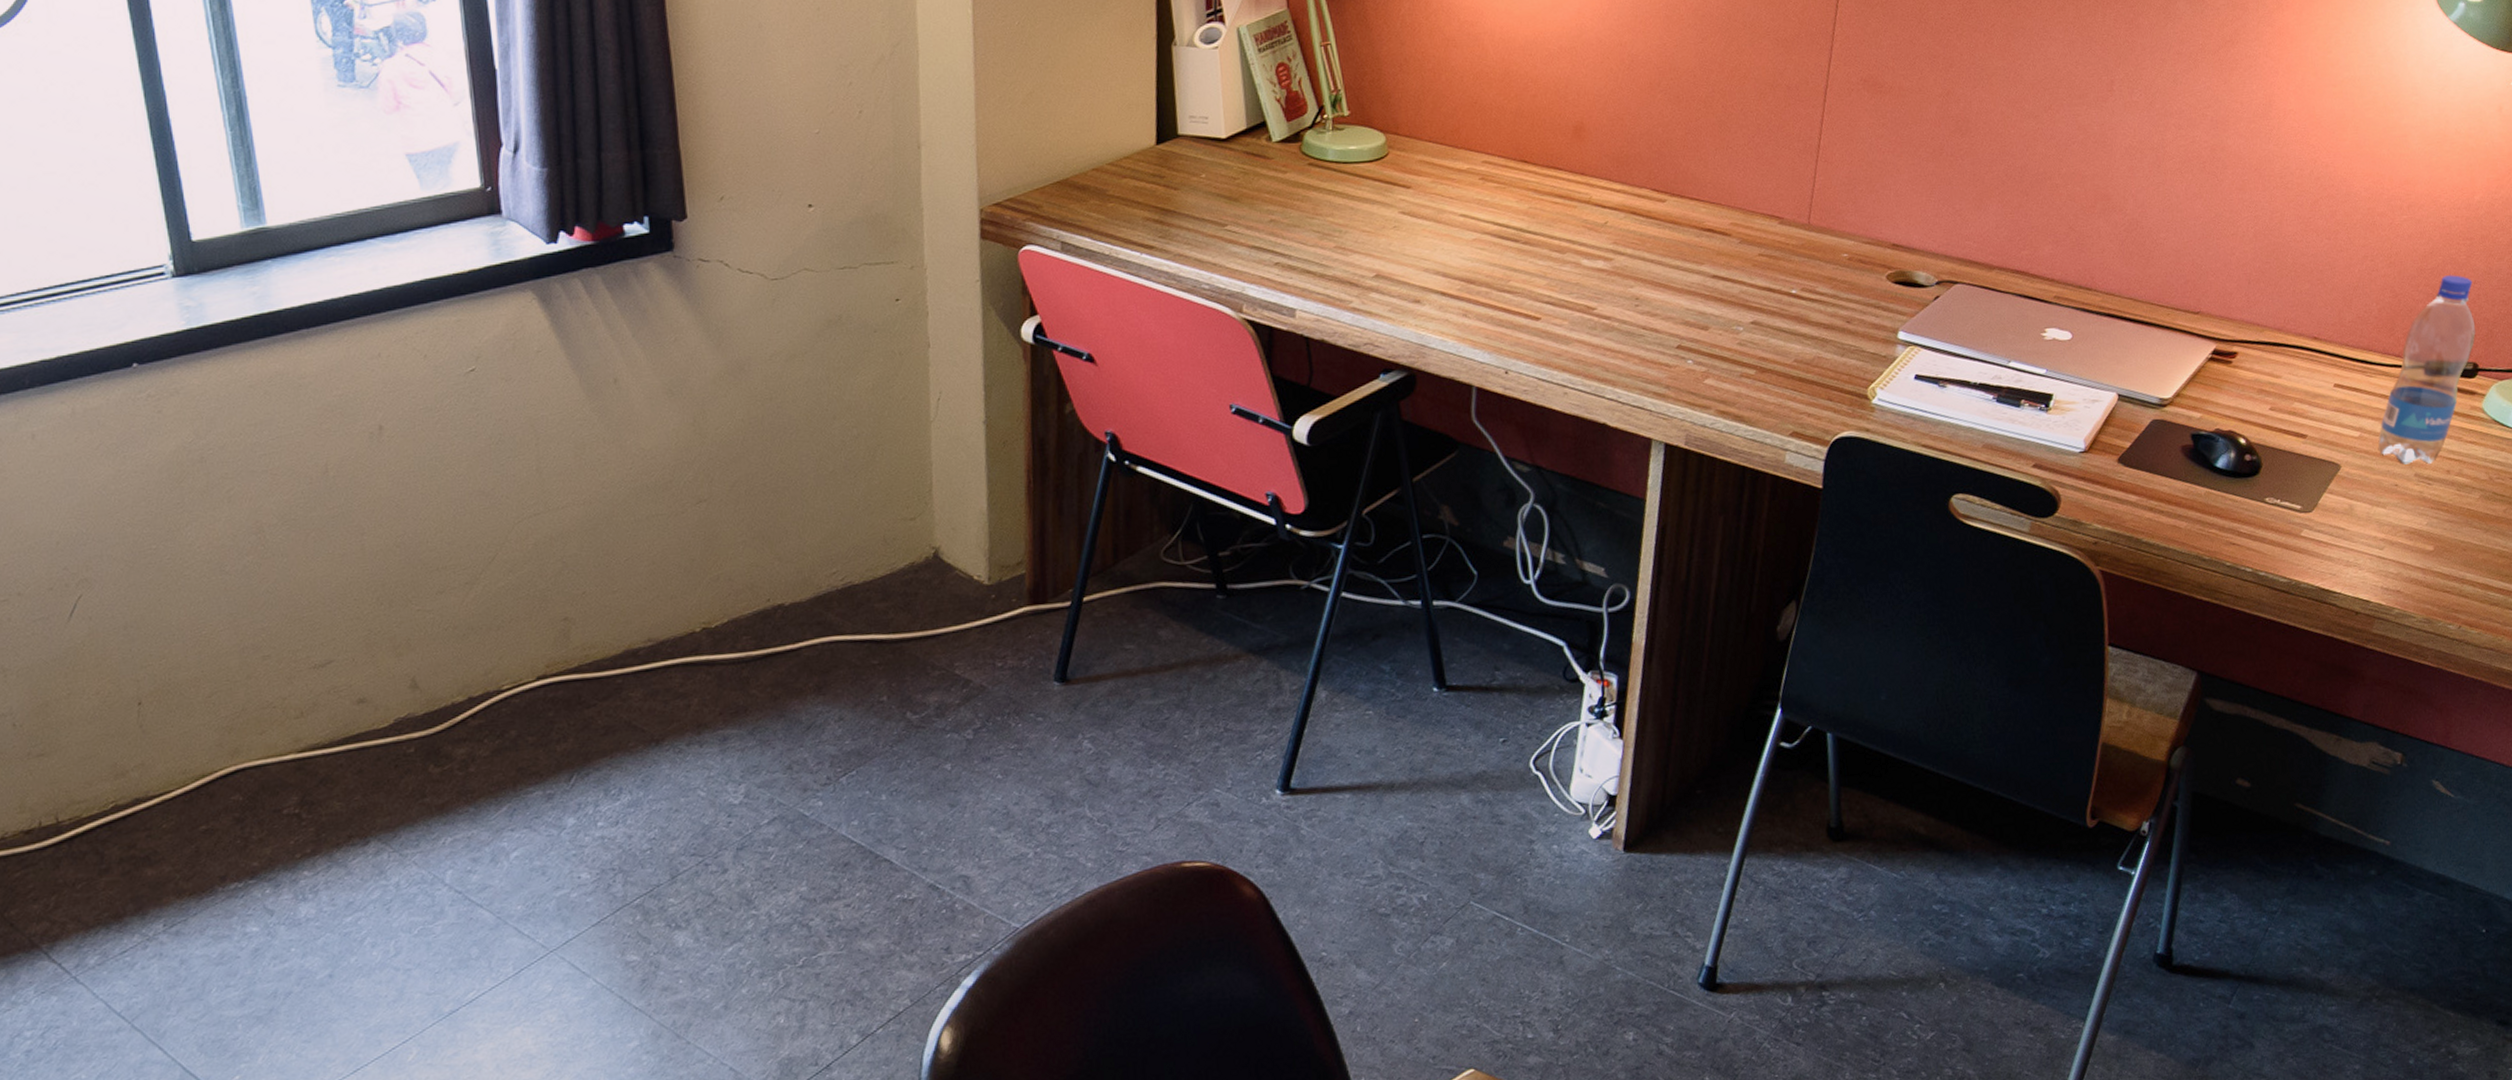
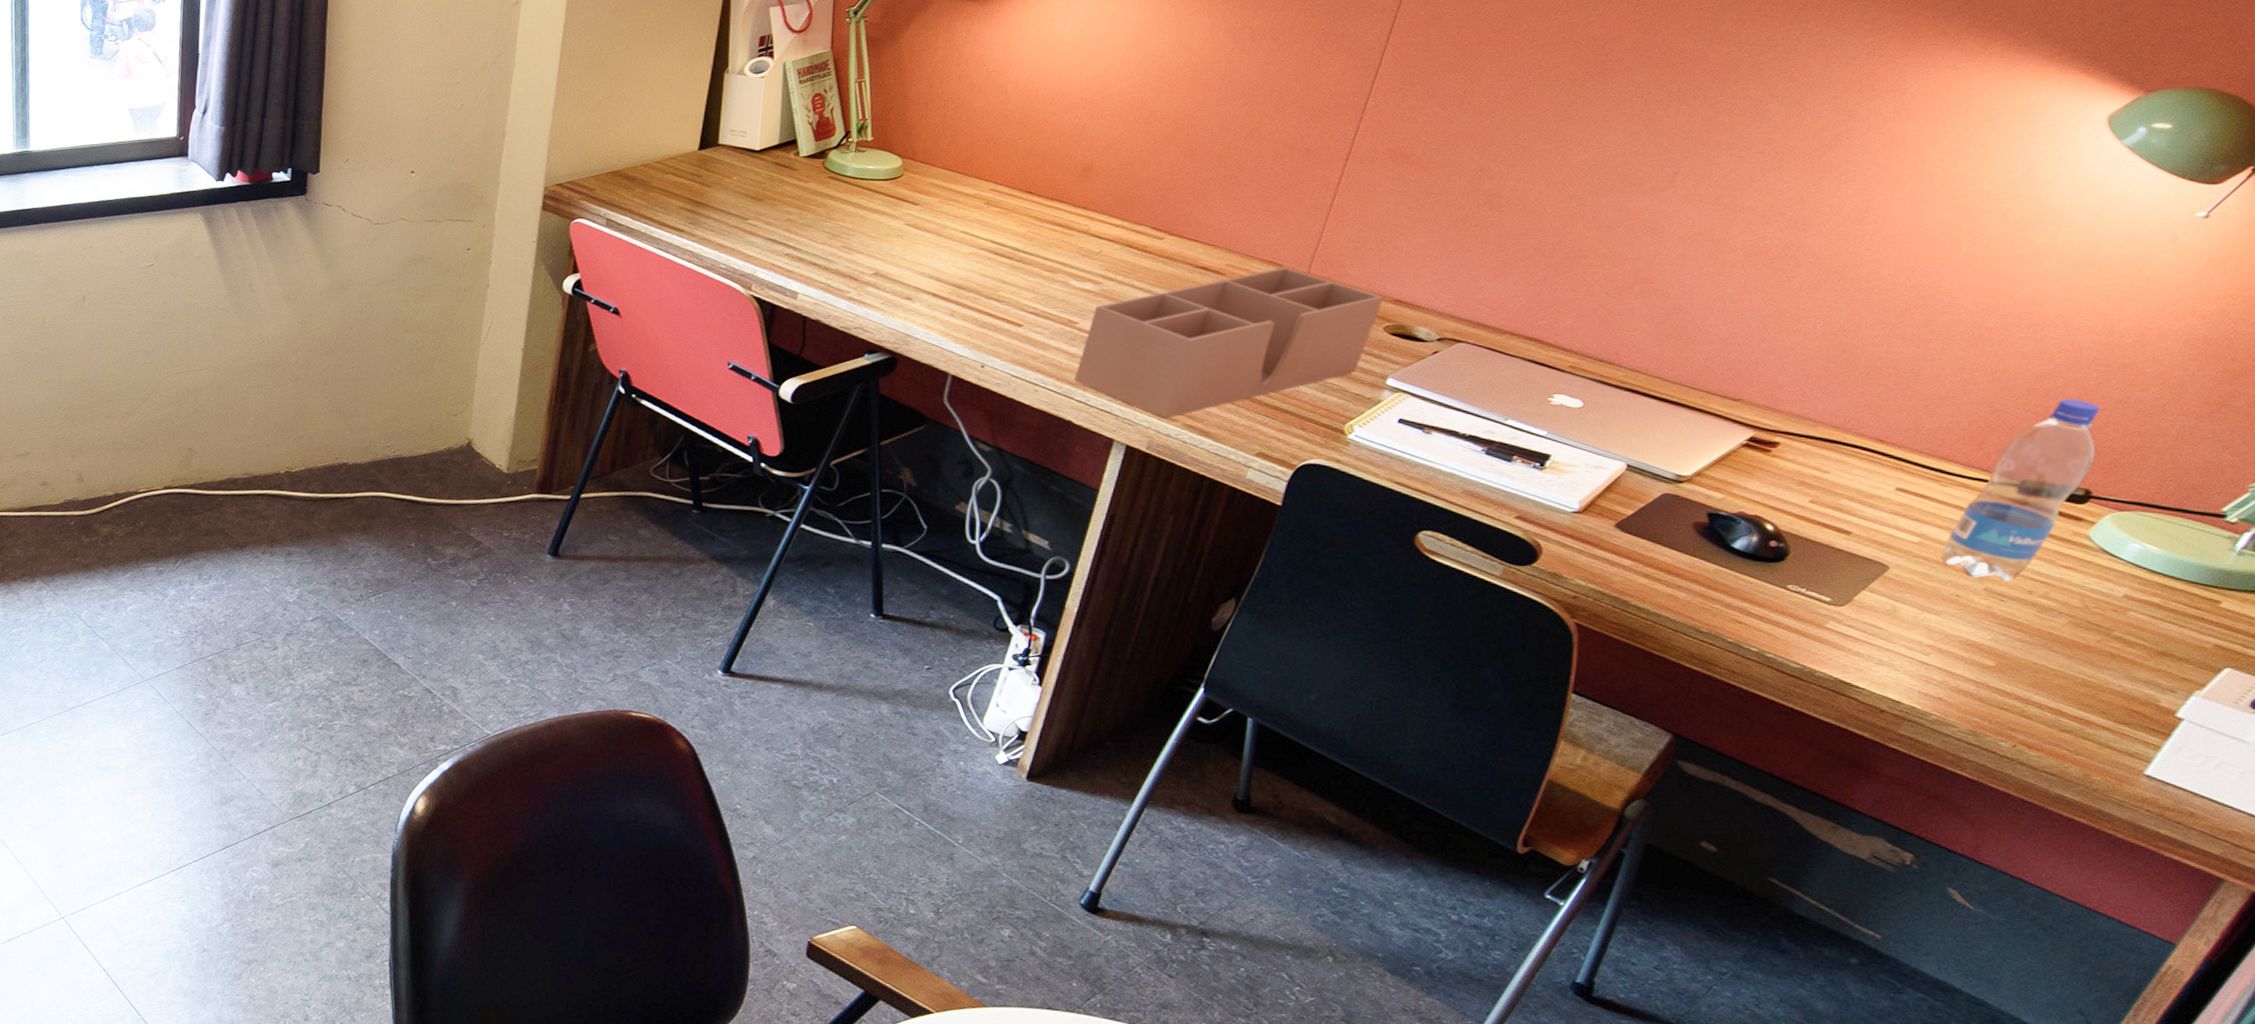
desk organizer: none [1602,220,1882,407] -> present [1074,267,1384,418]

